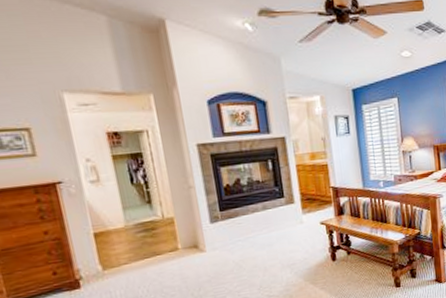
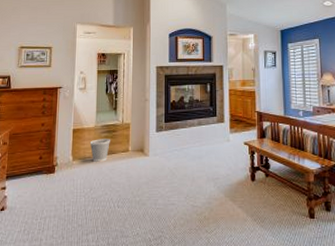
wastebasket: none [121,238,152,268] -> present [89,139,110,162]

